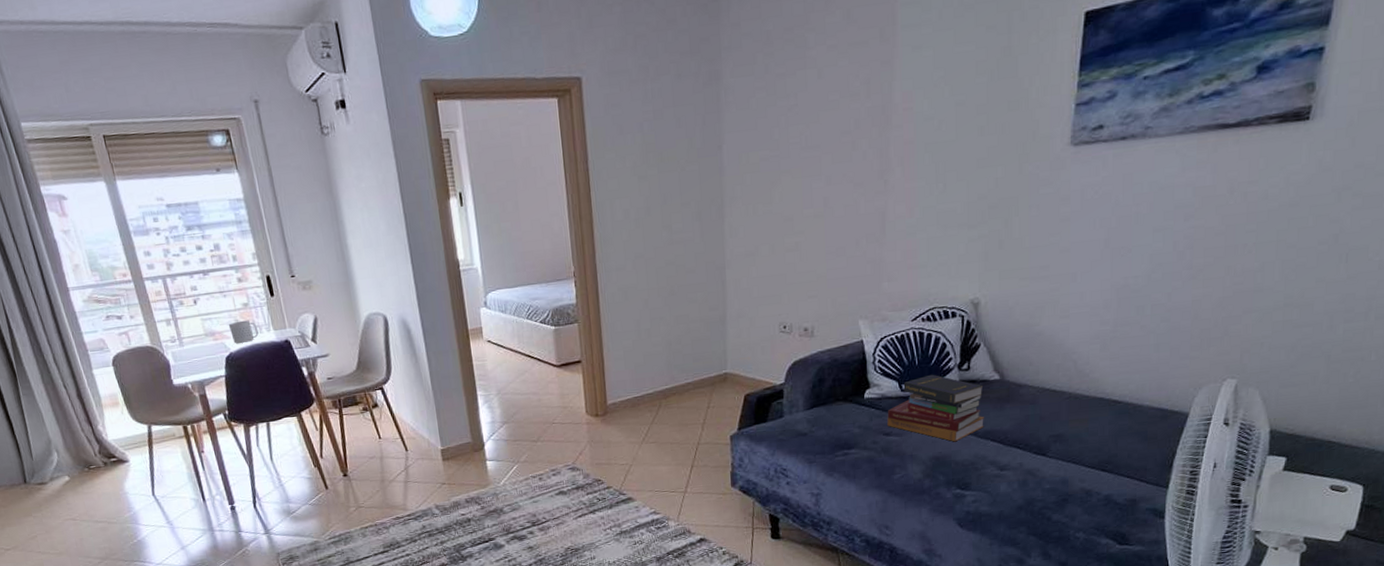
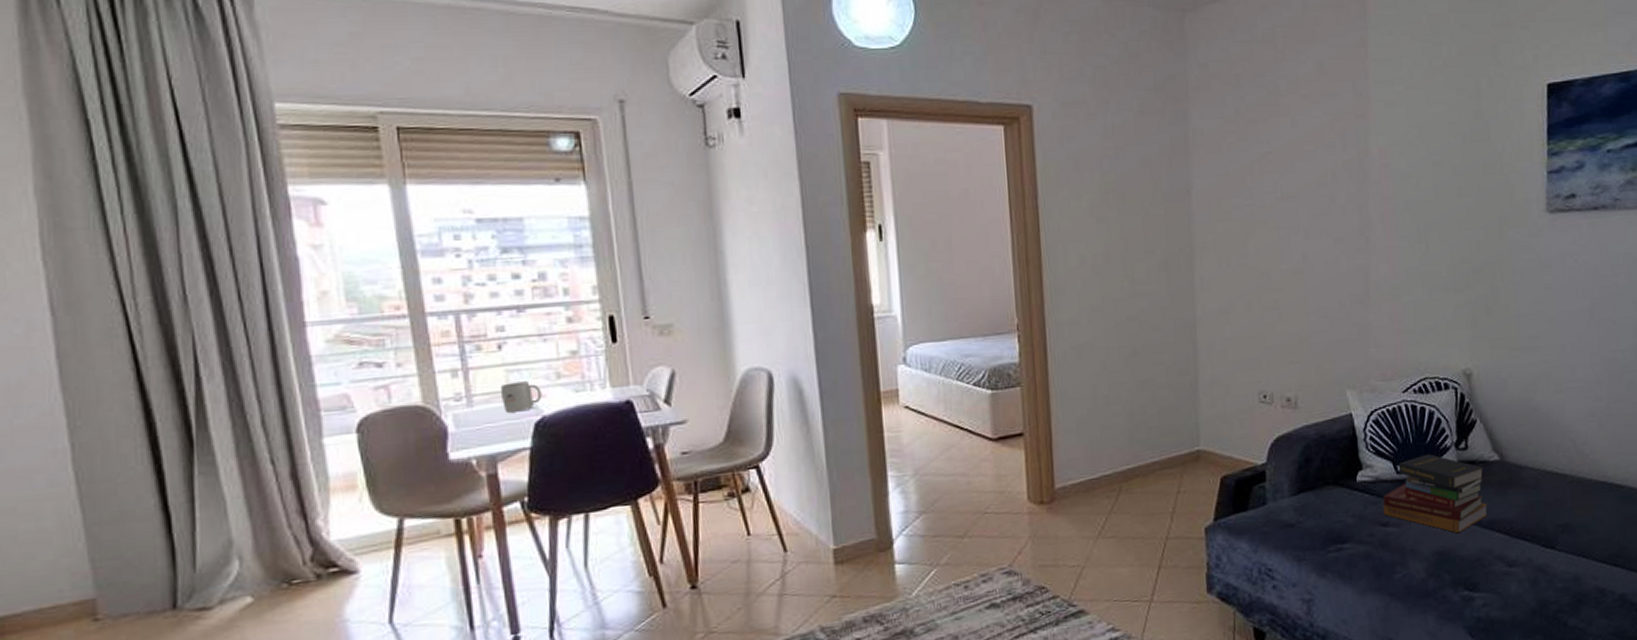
mug: none [200,327,228,350] -> present [501,381,542,413]
mug: present [228,320,259,344] -> none [544,373,588,404]

